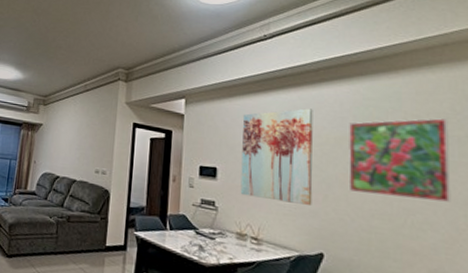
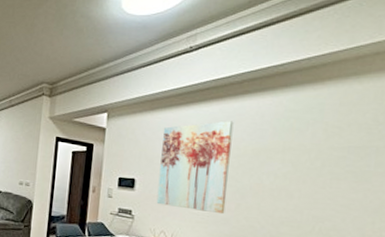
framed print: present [347,118,451,202] -> none [261,129,369,210]

